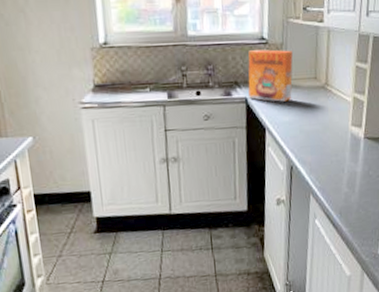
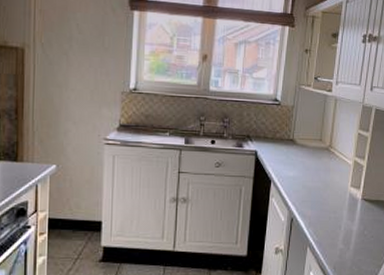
cereal box: present [248,49,293,102] -> none [259,109,302,158]

